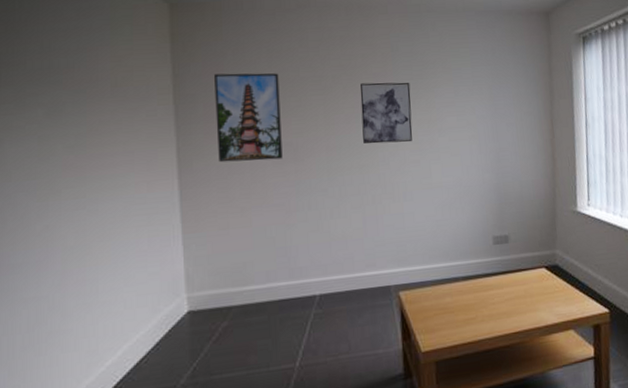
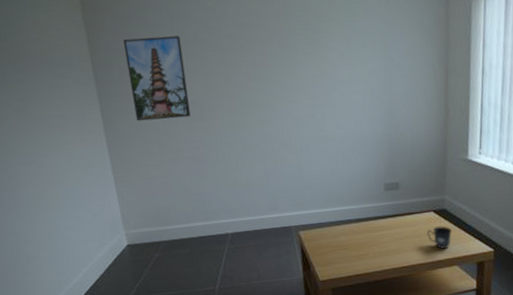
wall art: present [360,82,413,144] -> none [256,37,307,100]
mug: none [539,284,566,311] -> present [427,226,453,249]

